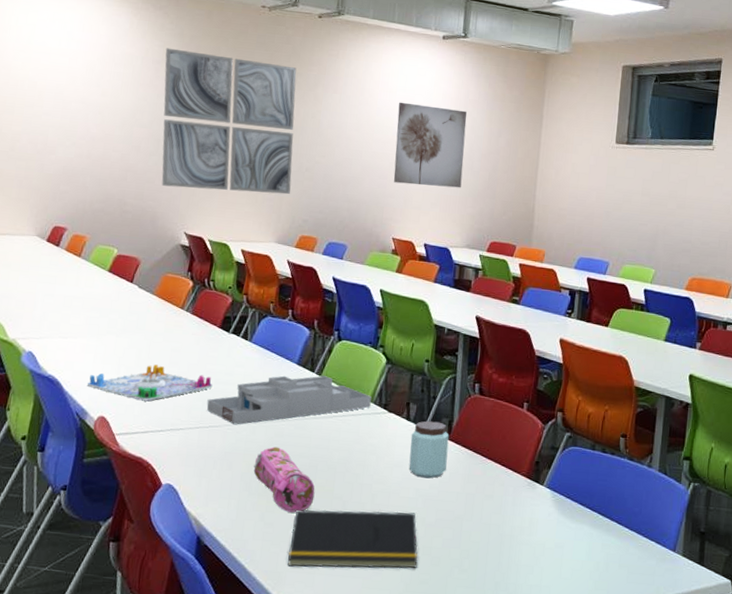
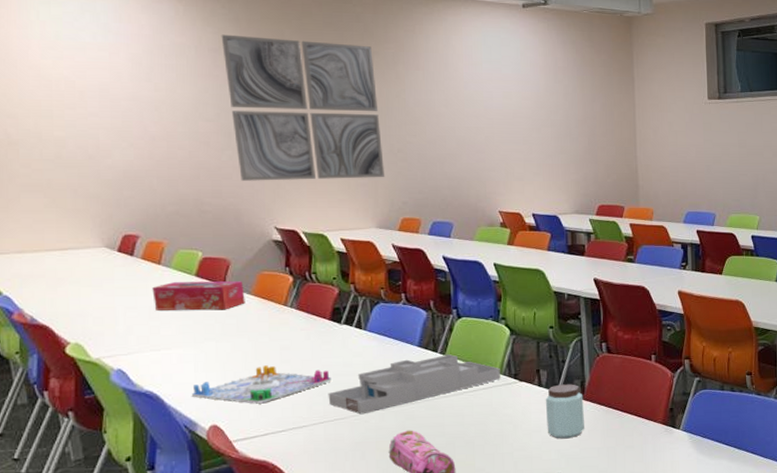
tissue box: none [69,274,149,307] -> present [152,281,245,311]
wall art: present [393,102,467,188] -> none [486,74,562,157]

